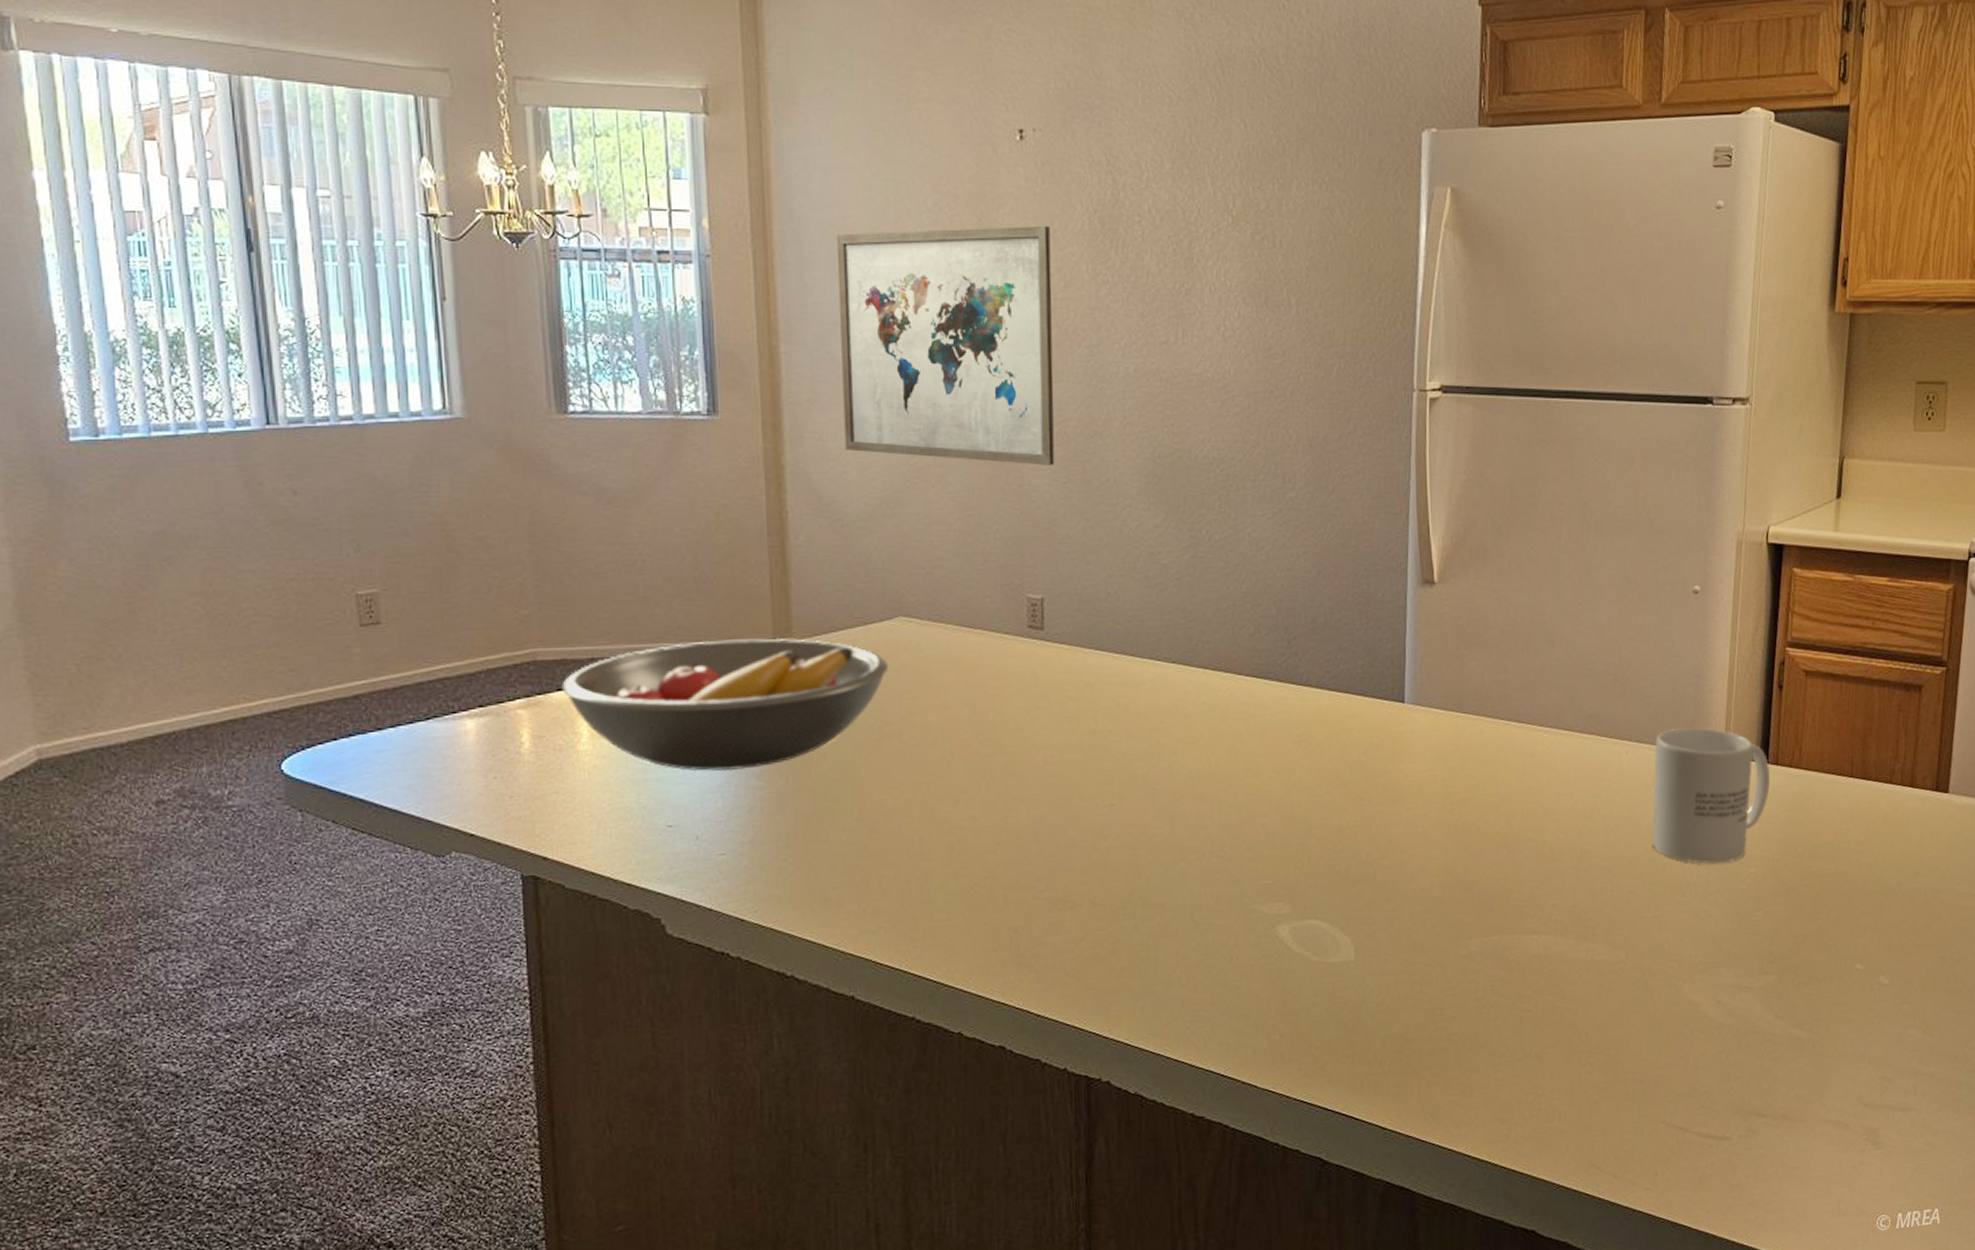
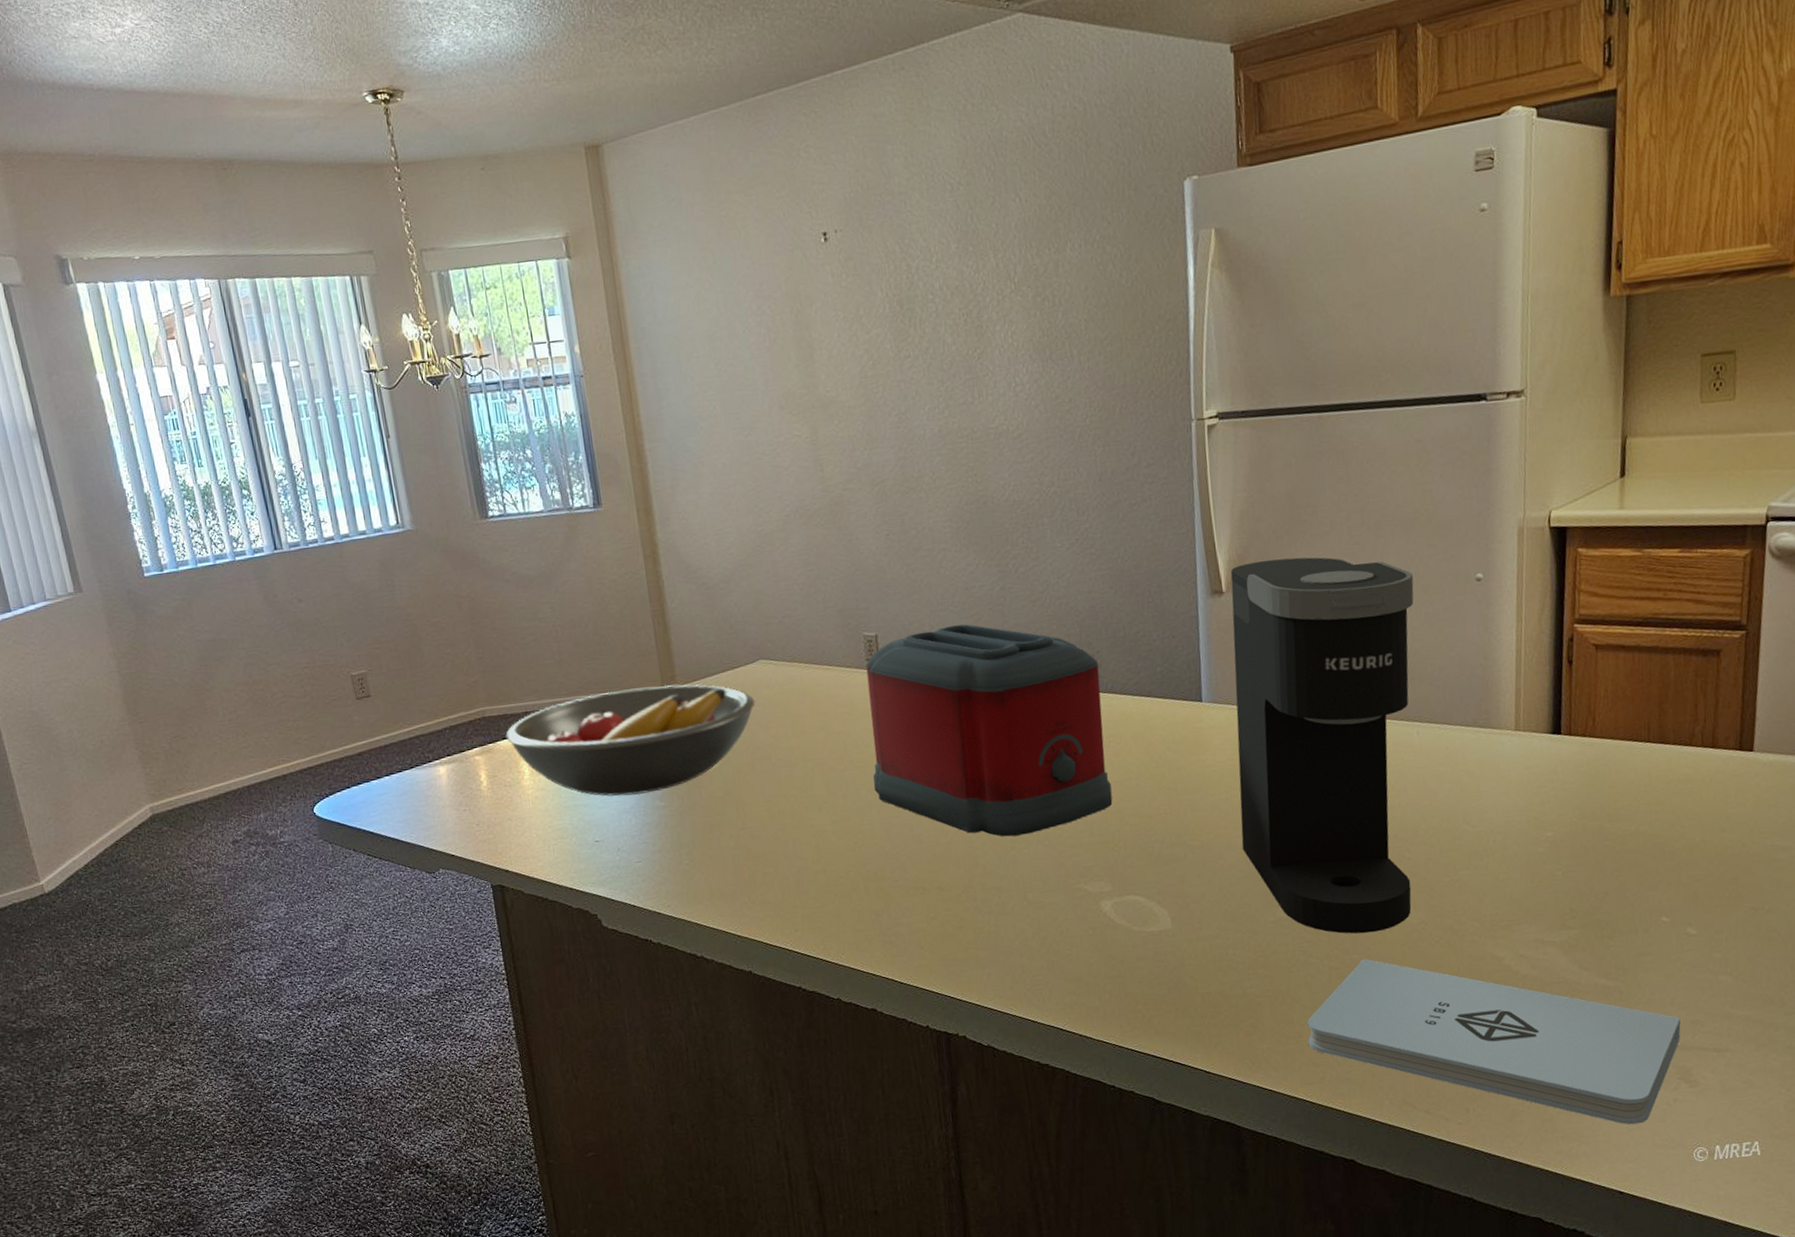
wall art: present [836,225,1055,465] -> none [681,313,877,526]
toaster: none [1025,593,1299,845] -> present [865,624,1113,837]
coffee maker: none [1437,551,1631,973] -> present [1230,557,1414,934]
notepad: none [1494,1001,1870,1191] -> present [1307,959,1681,1125]
mug: present [1652,727,1771,865] -> none [1444,705,1564,831]

